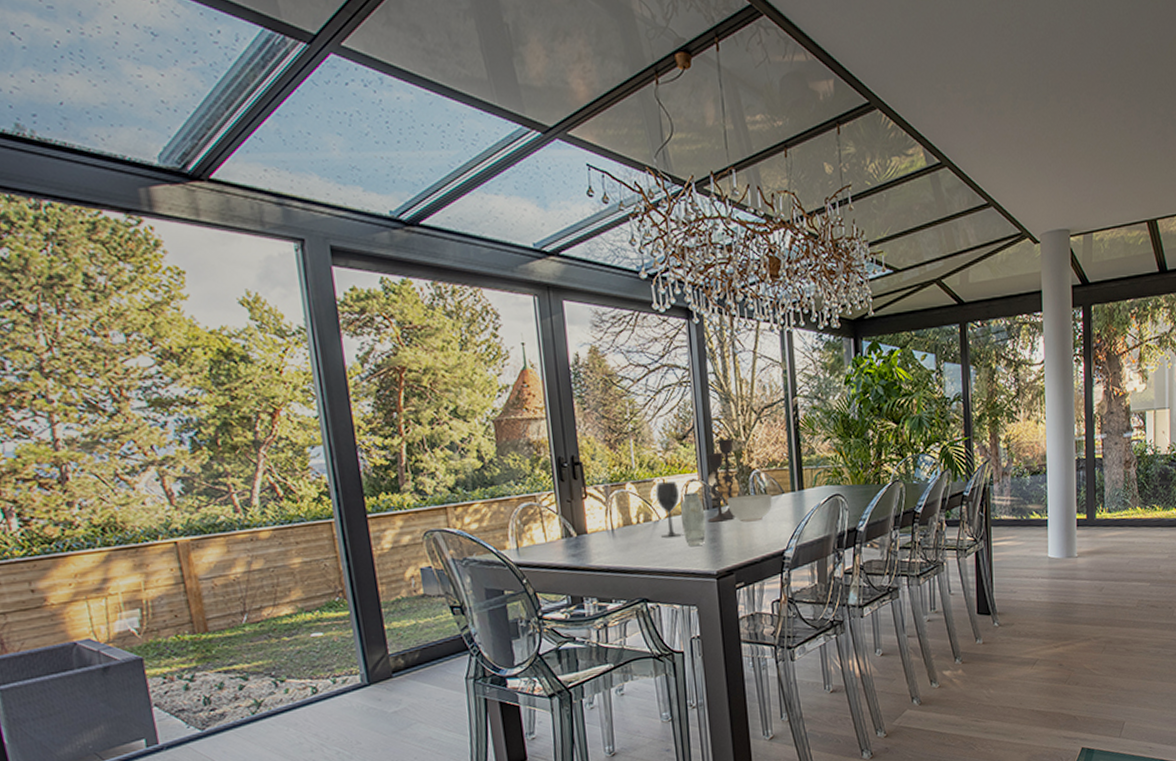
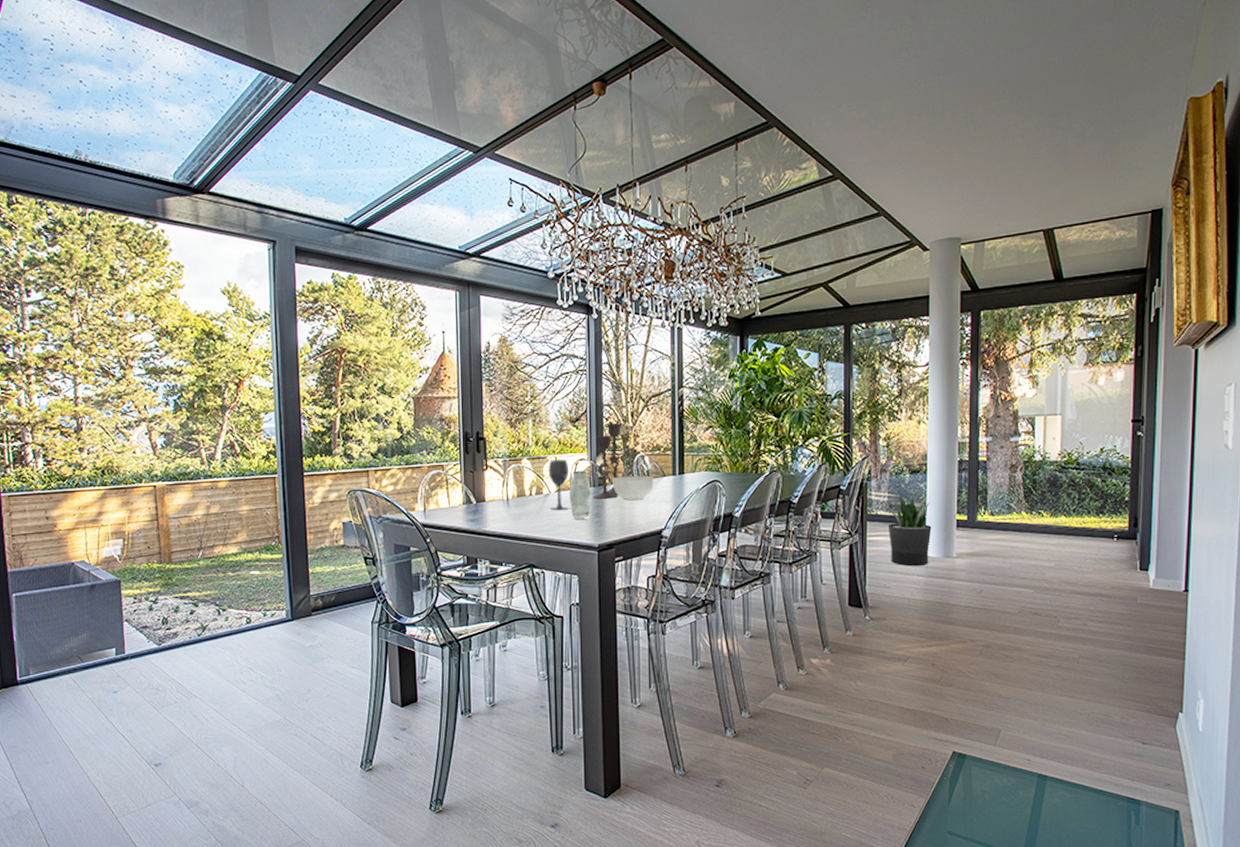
planter: none [1011,495,1054,570] -> present [887,492,932,567]

